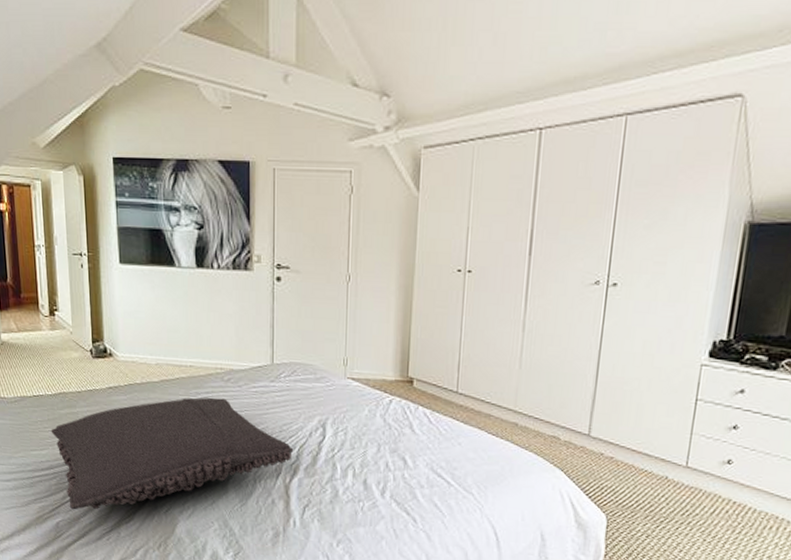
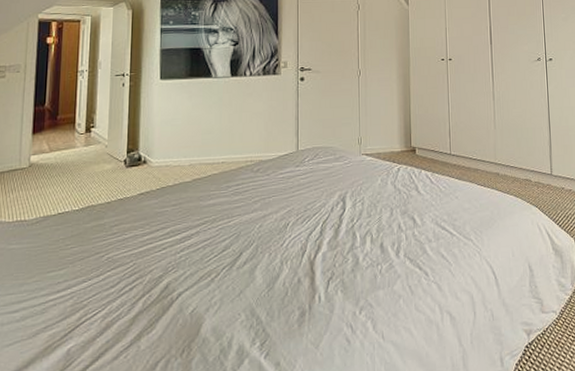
pillow: present [51,397,294,510] -> none [73,188,318,331]

